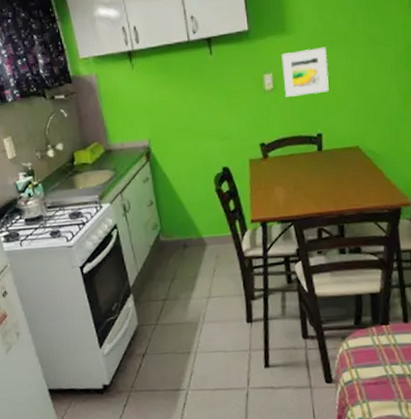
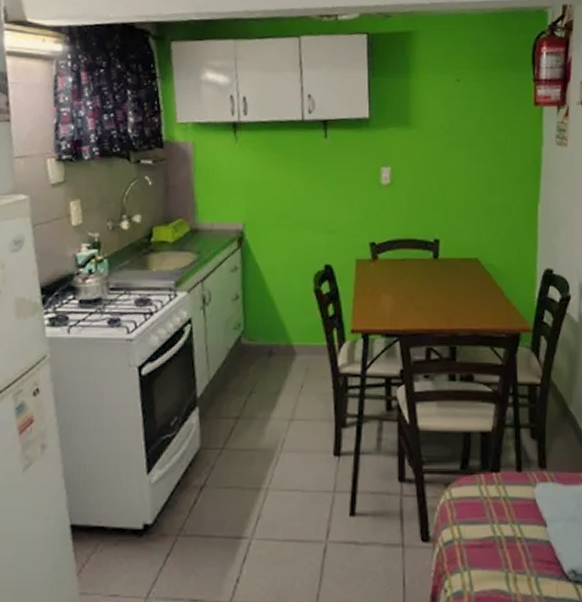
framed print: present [281,47,329,97] -> none [402,146,451,196]

